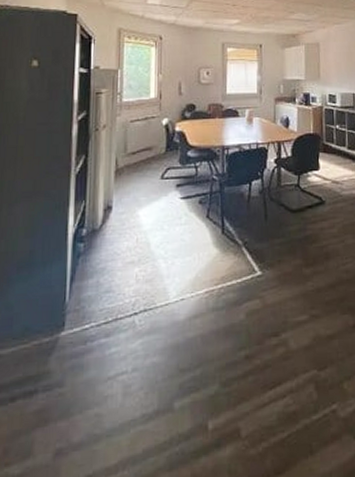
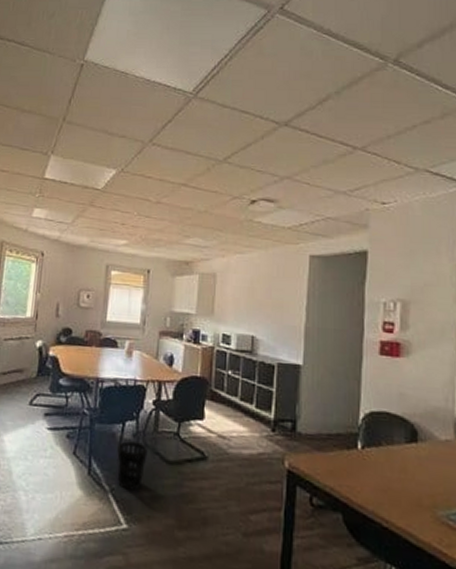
wastebasket: none [247,198,274,241] -> present [117,441,148,491]

